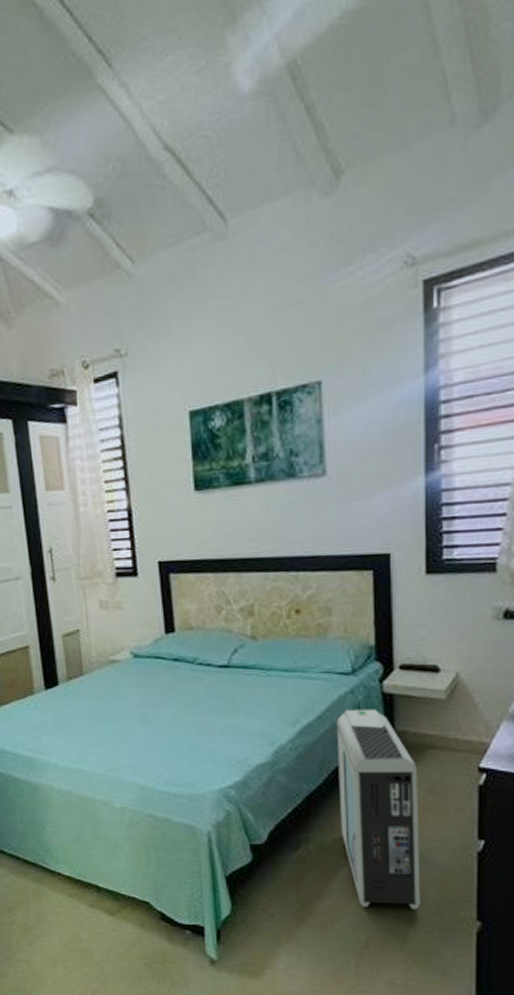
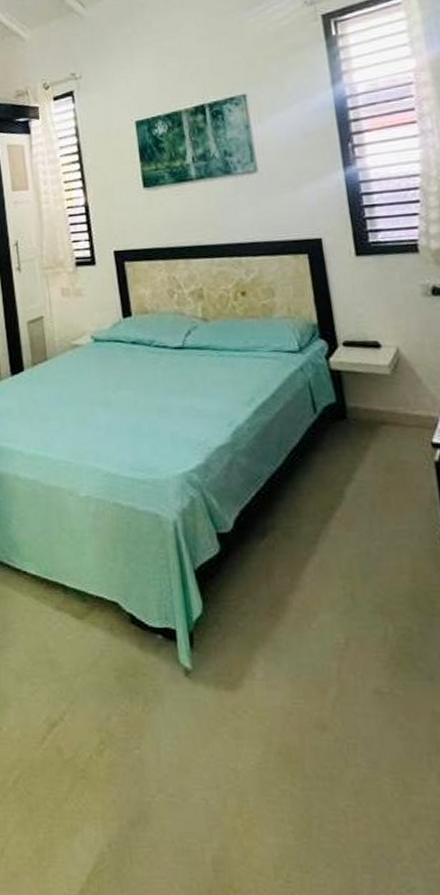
air purifier: present [336,709,421,910] -> none [289,386,396,603]

